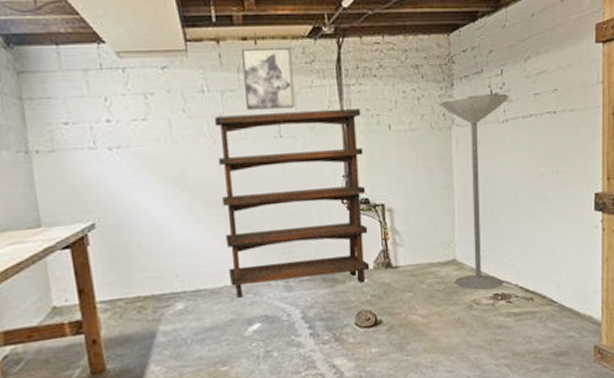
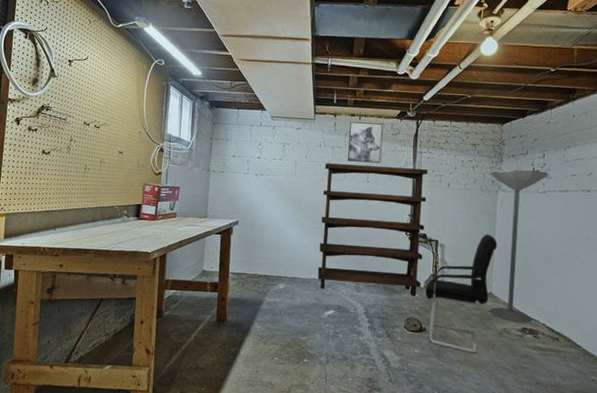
office chair: none [376,185,457,338] -> present [425,234,497,353]

